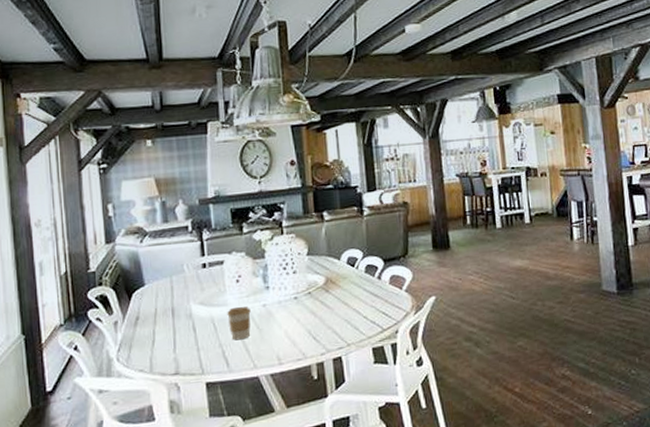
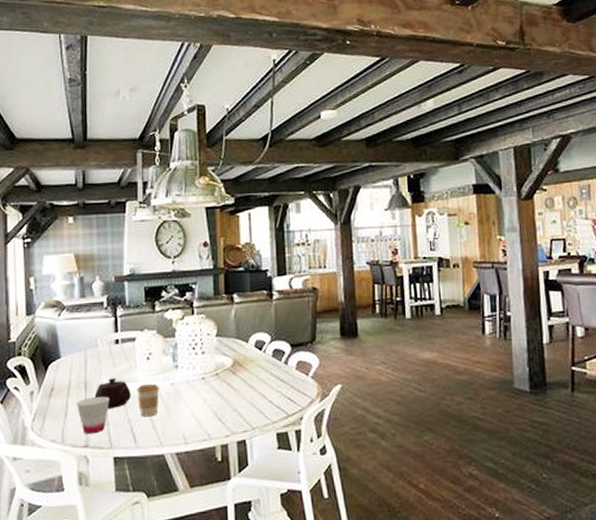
cup: none [163,321,199,362] -> present [76,396,109,434]
teapot: none [183,302,222,334] -> present [94,377,132,409]

